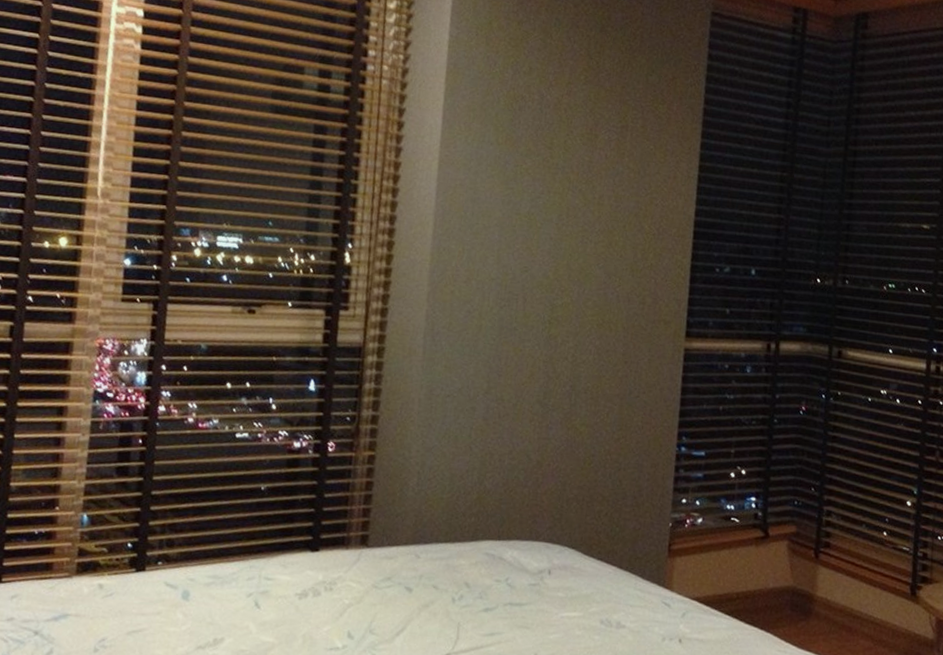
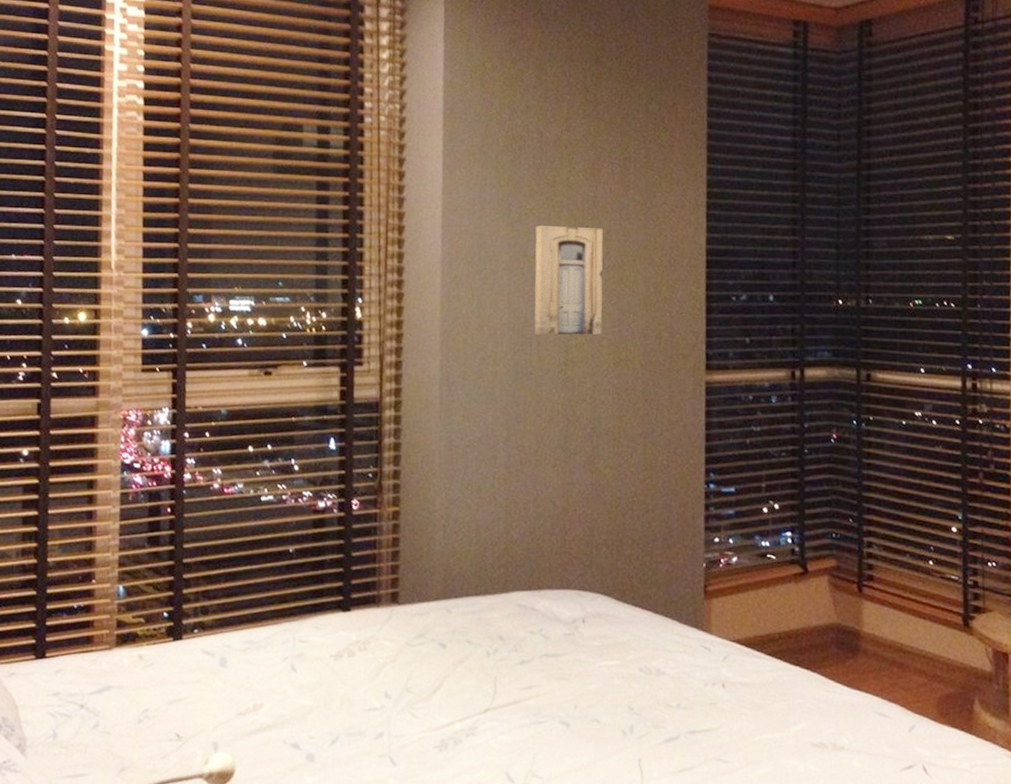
wall art: none [521,185,596,296] -> present [534,225,604,335]

